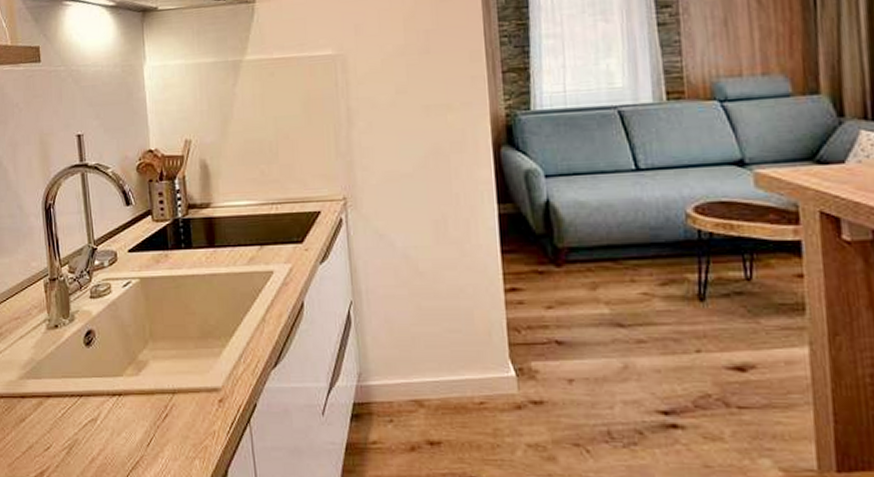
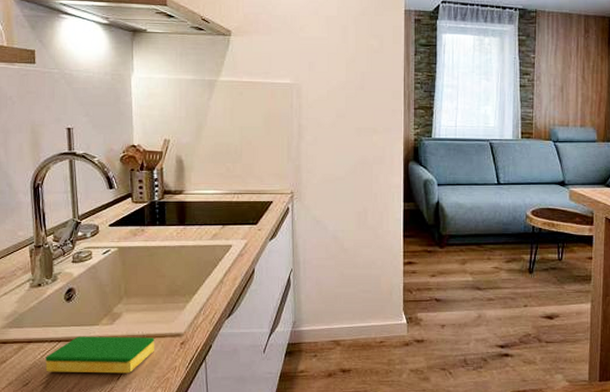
dish sponge: none [67,389,188,439] -> present [45,336,154,374]

